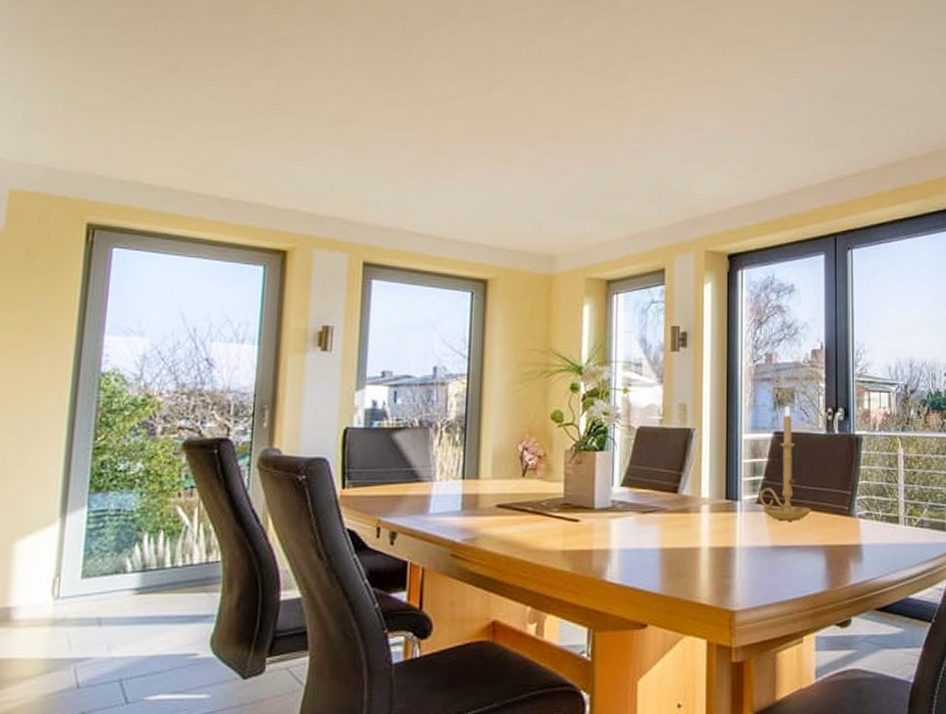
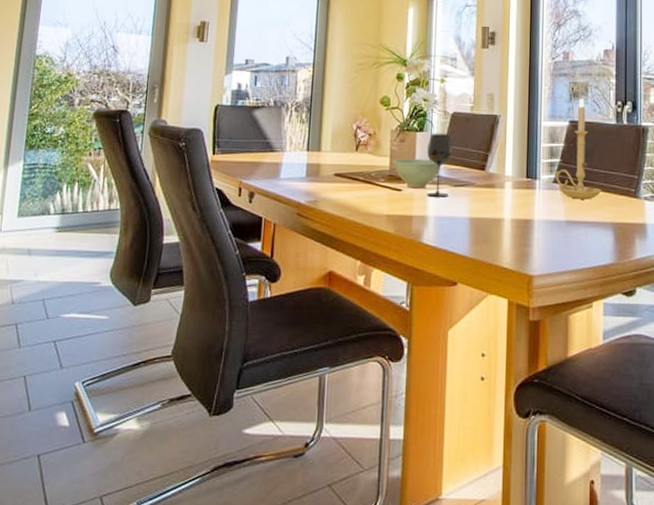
bowl: none [568,482,622,518] -> present [393,158,438,189]
wine glass: none [608,452,639,527] -> present [426,133,452,197]

